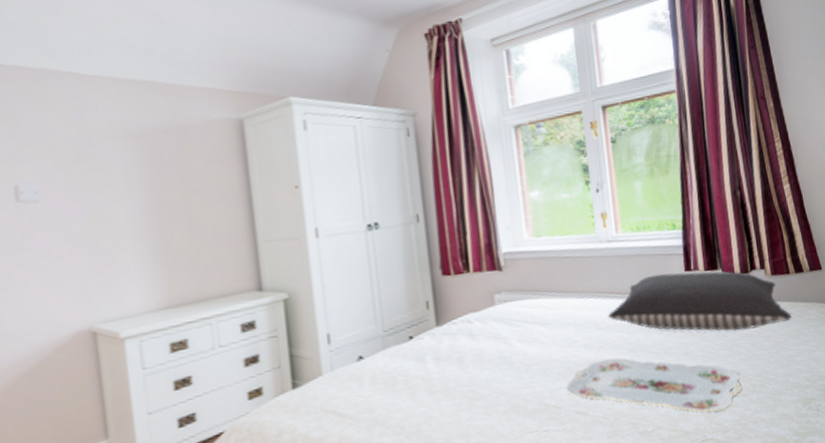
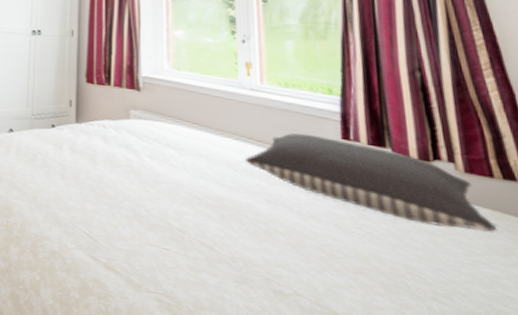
serving tray: present [566,358,743,412] -> none [192,200,418,307]

